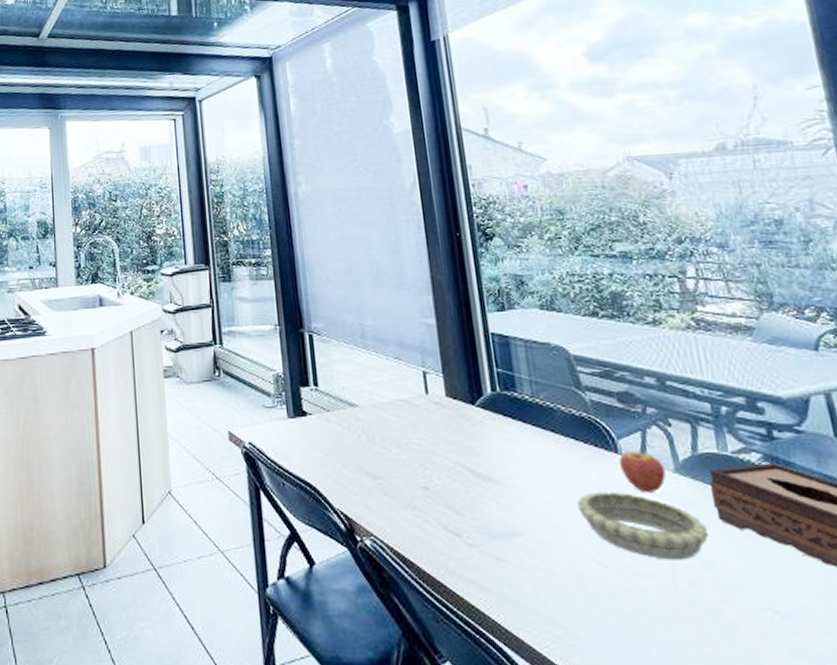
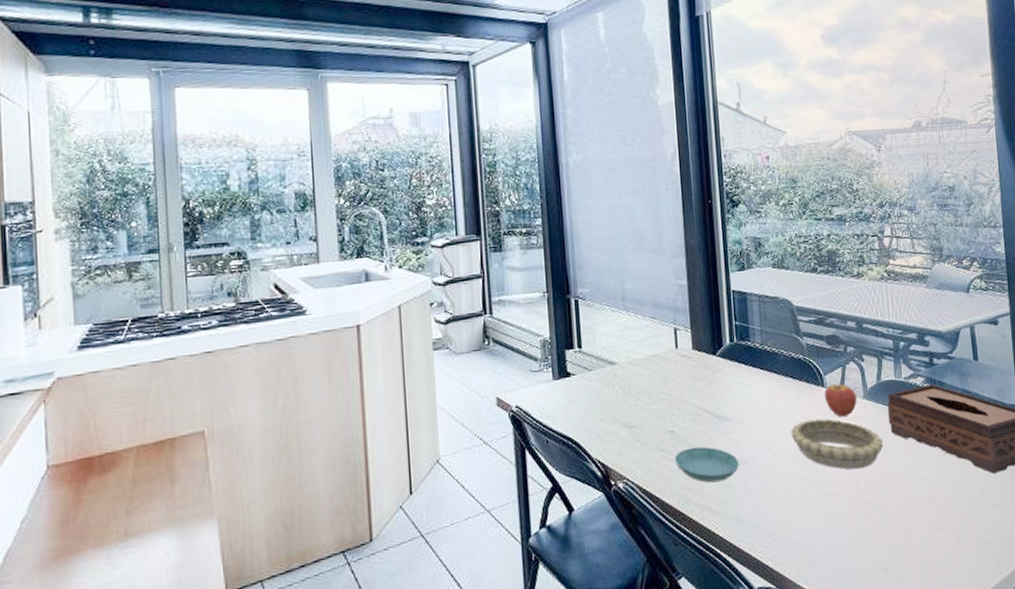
saucer: none [430,509,512,553] -> present [674,446,739,483]

